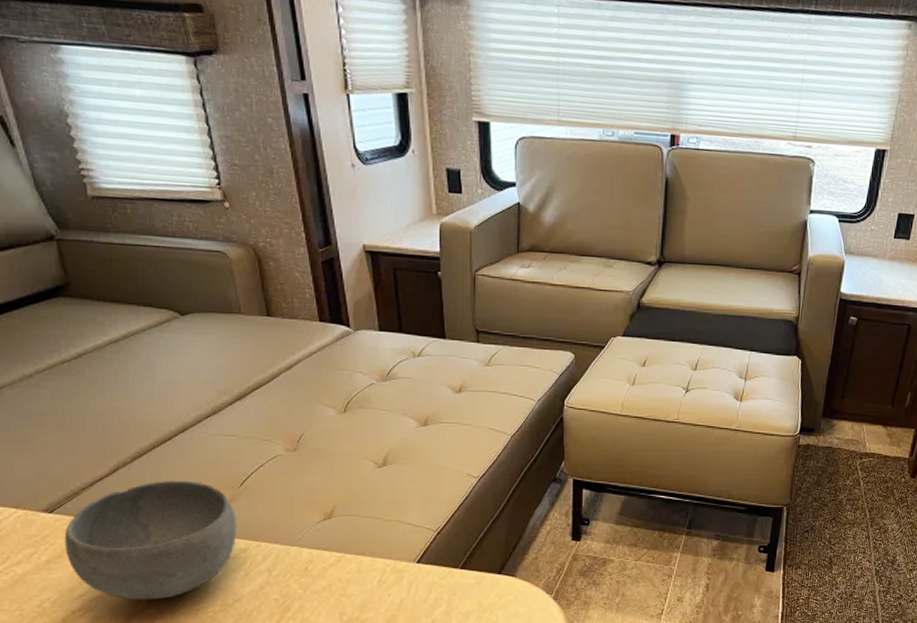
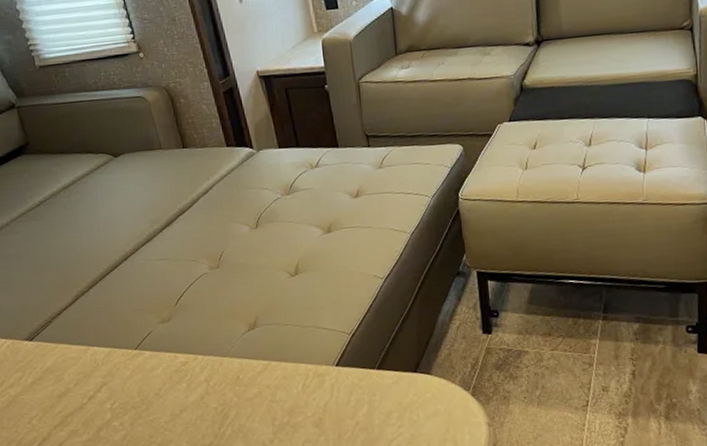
bowl: present [64,481,237,600] -> none [43,303,177,414]

